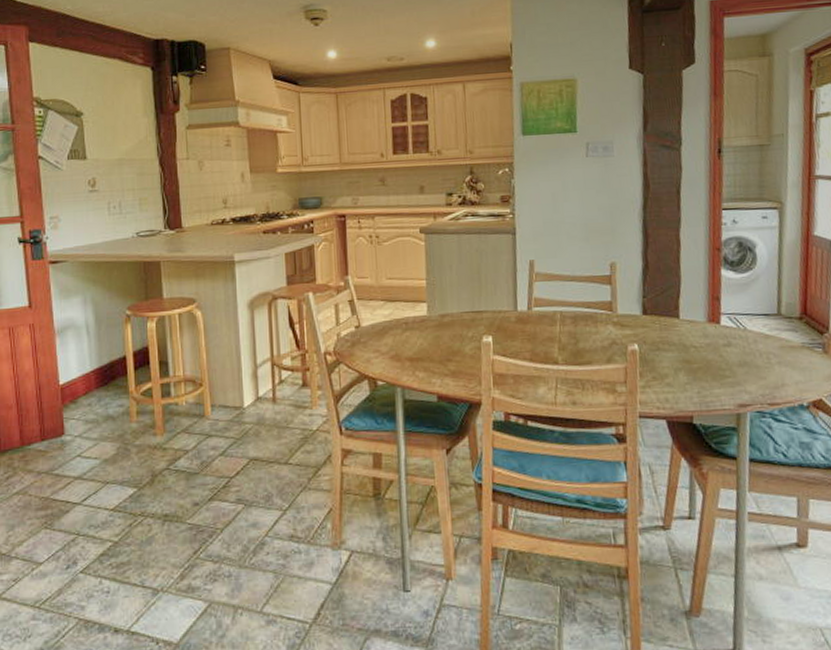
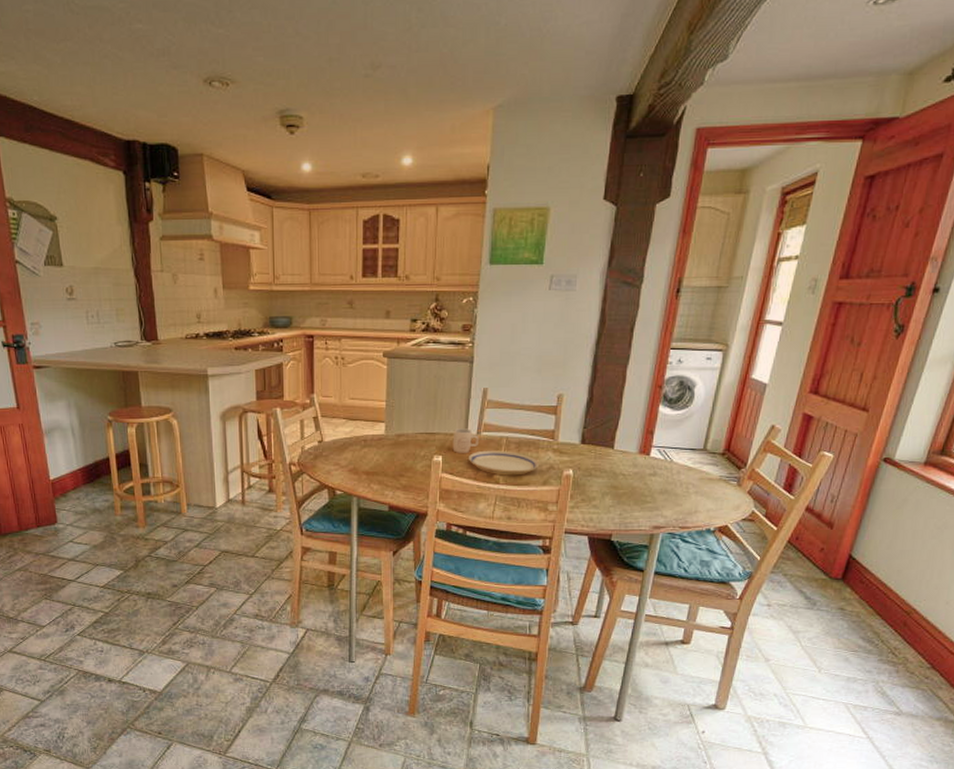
mug: none [501,304,532,333] -> present [452,428,480,454]
plate: none [521,326,600,355] -> present [469,450,539,476]

